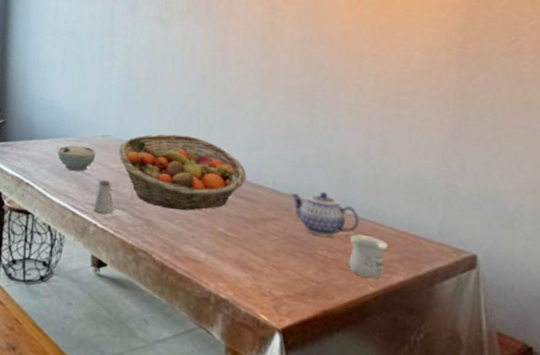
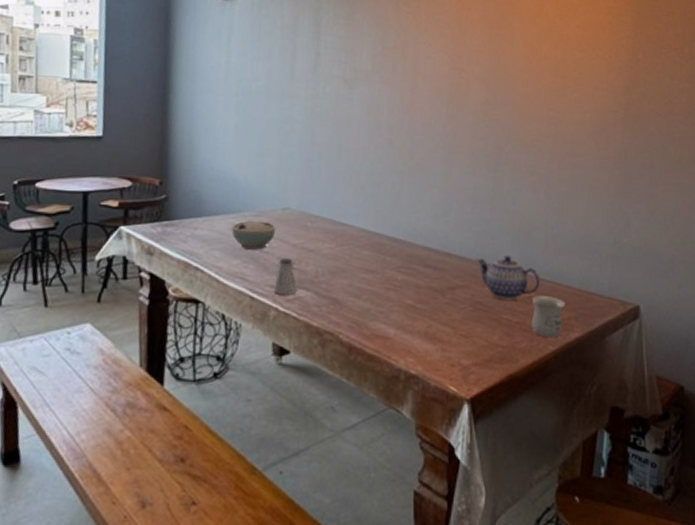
fruit basket: present [118,134,247,211] -> none [301,204,435,285]

